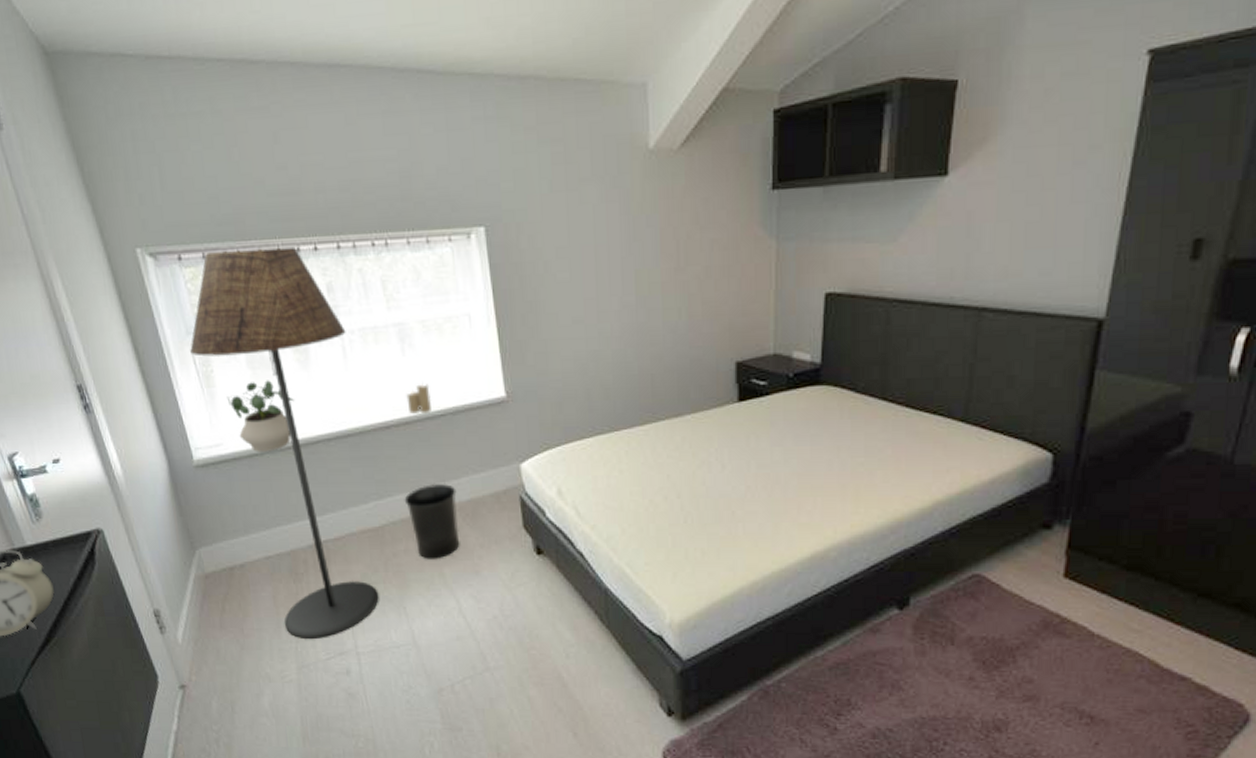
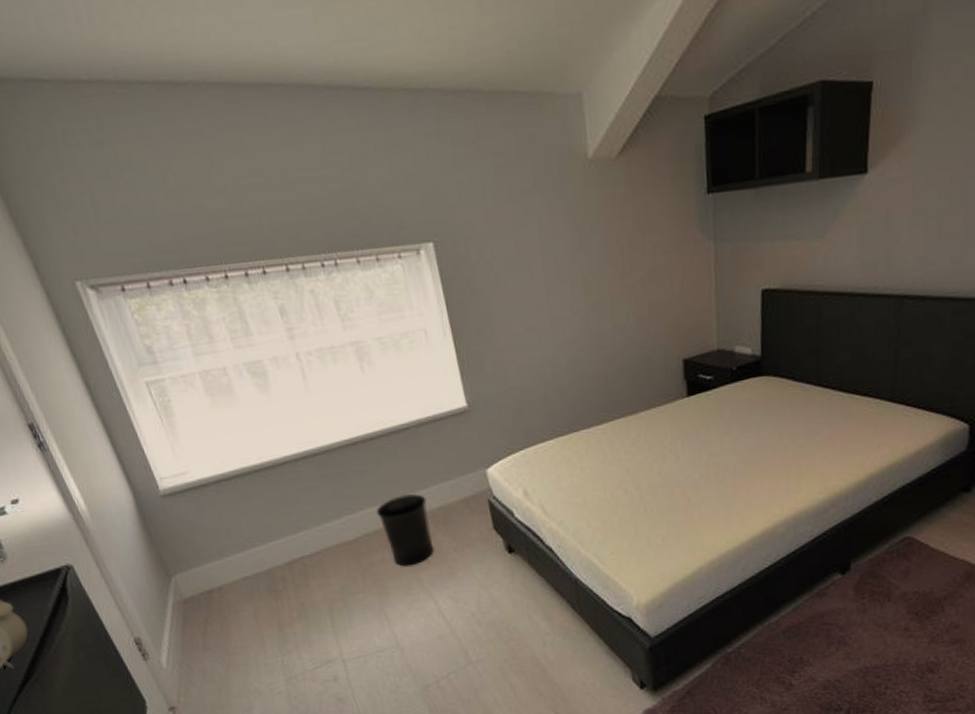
floor lamp: present [190,246,379,638] -> none [144,271,360,652]
potted plant: present [226,380,295,452] -> none [187,406,258,478]
candle: present [406,381,431,414] -> none [369,397,396,429]

